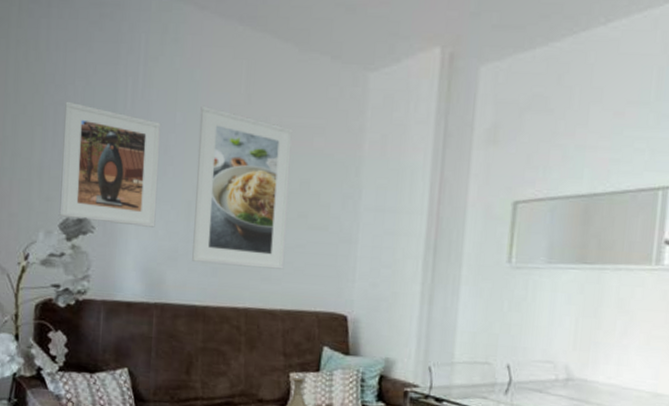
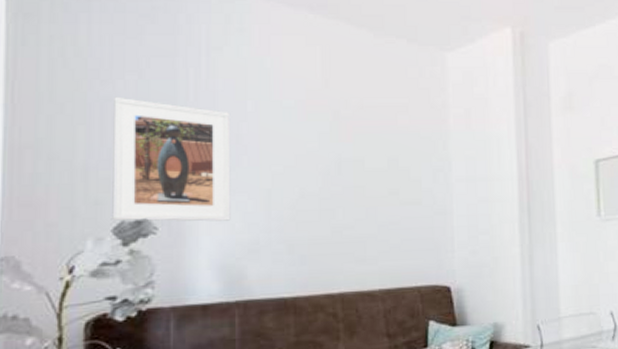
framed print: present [192,105,293,269] -> none [274,92,379,252]

